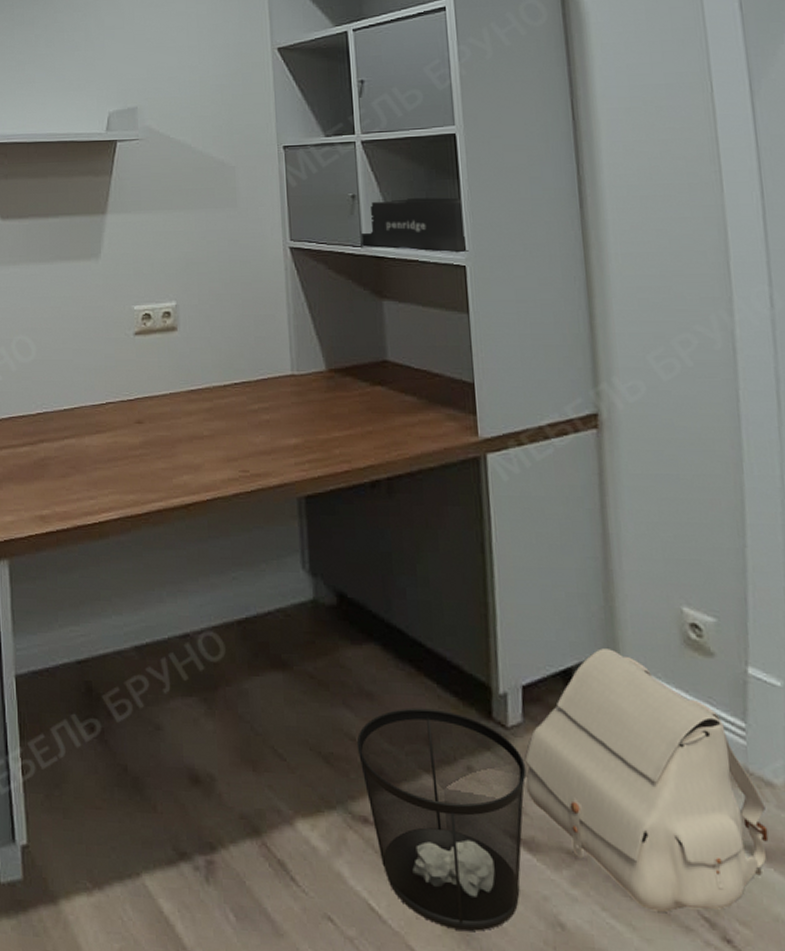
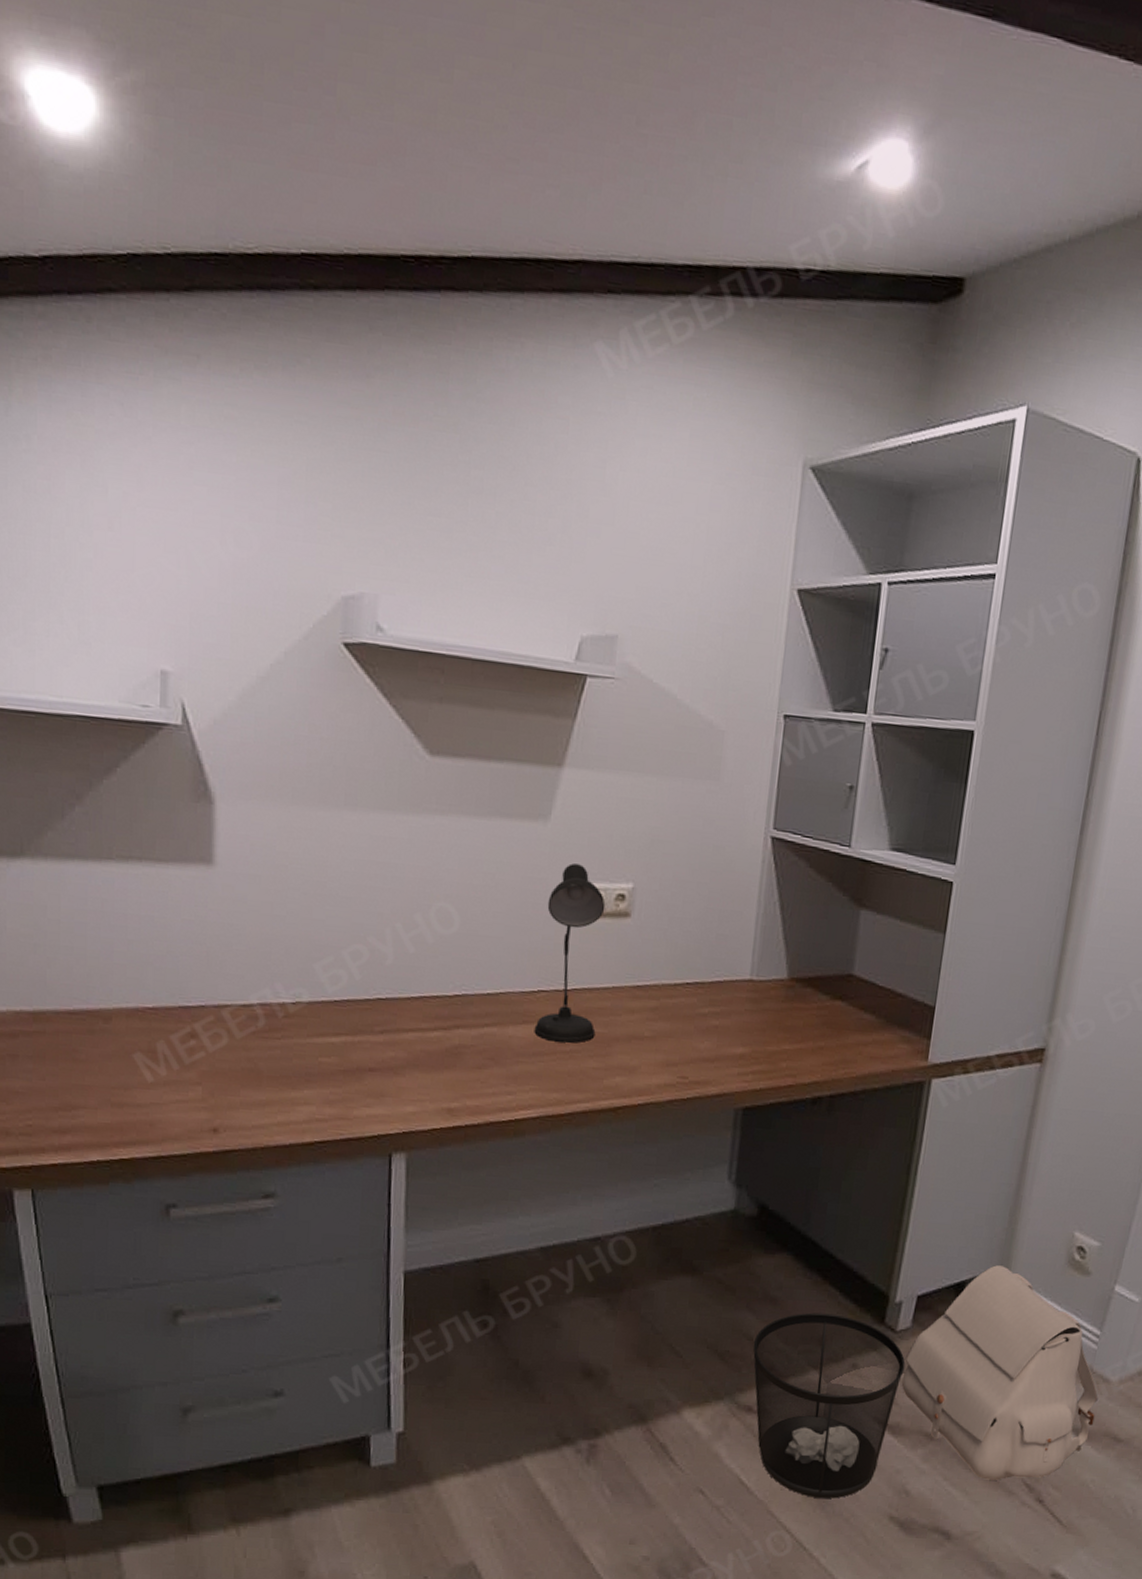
desk lamp: none [106,291,160,447] -> present [534,863,606,1043]
box: present [360,197,466,252] -> none [849,795,964,866]

